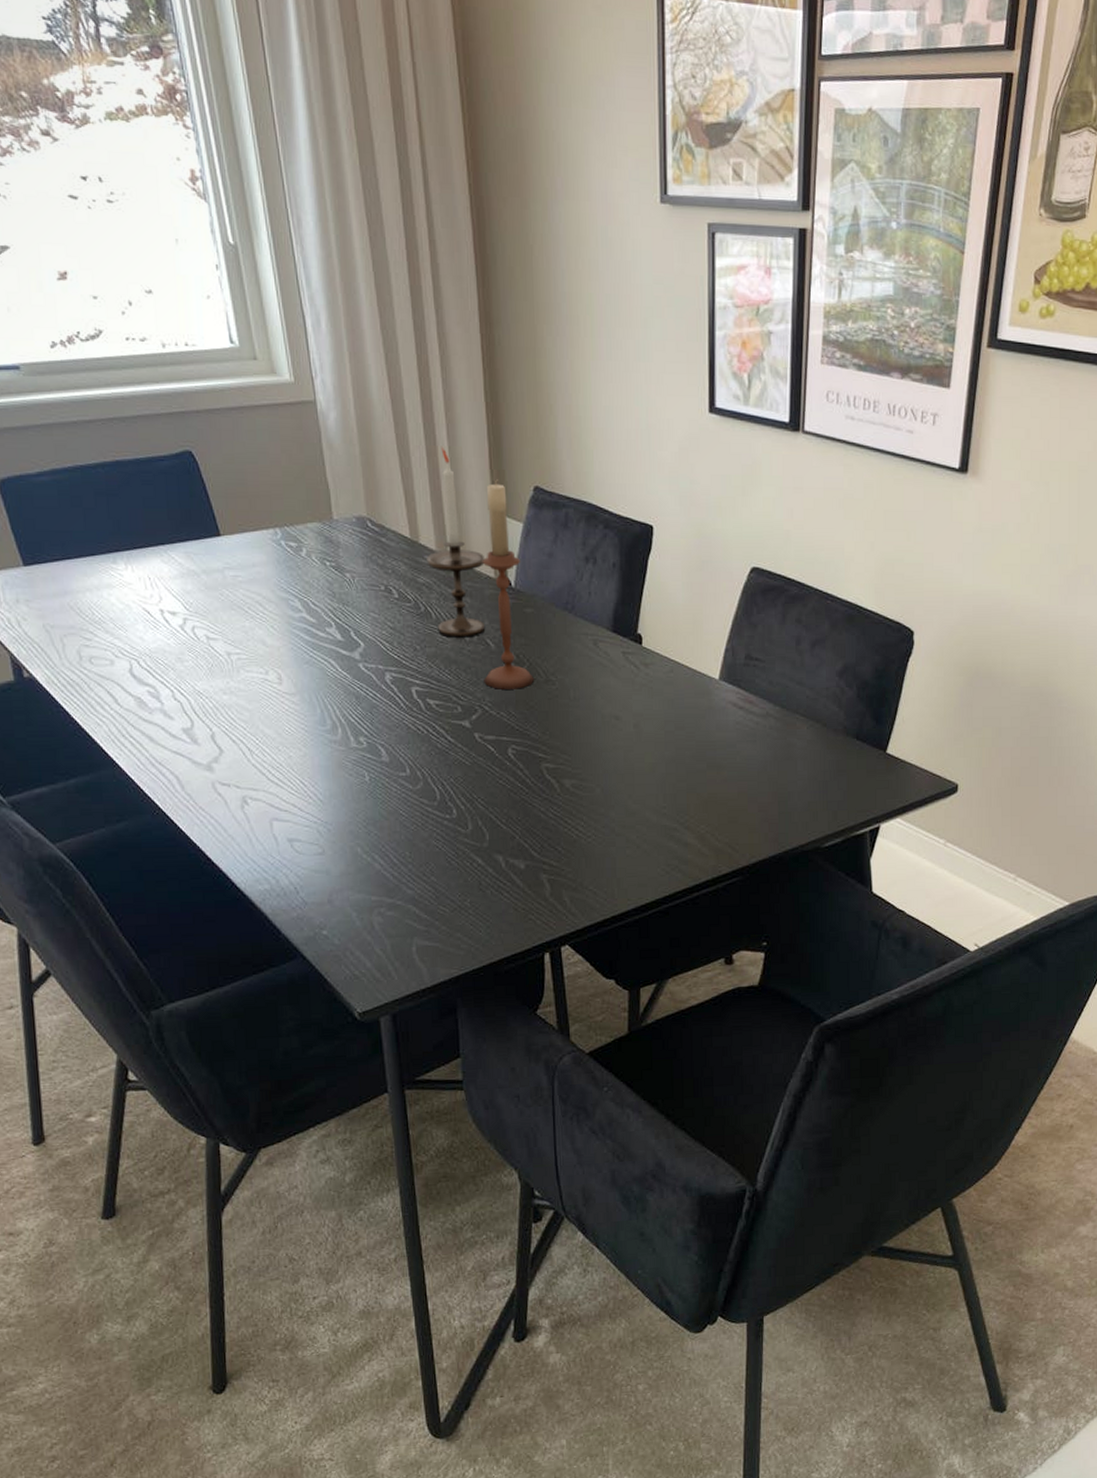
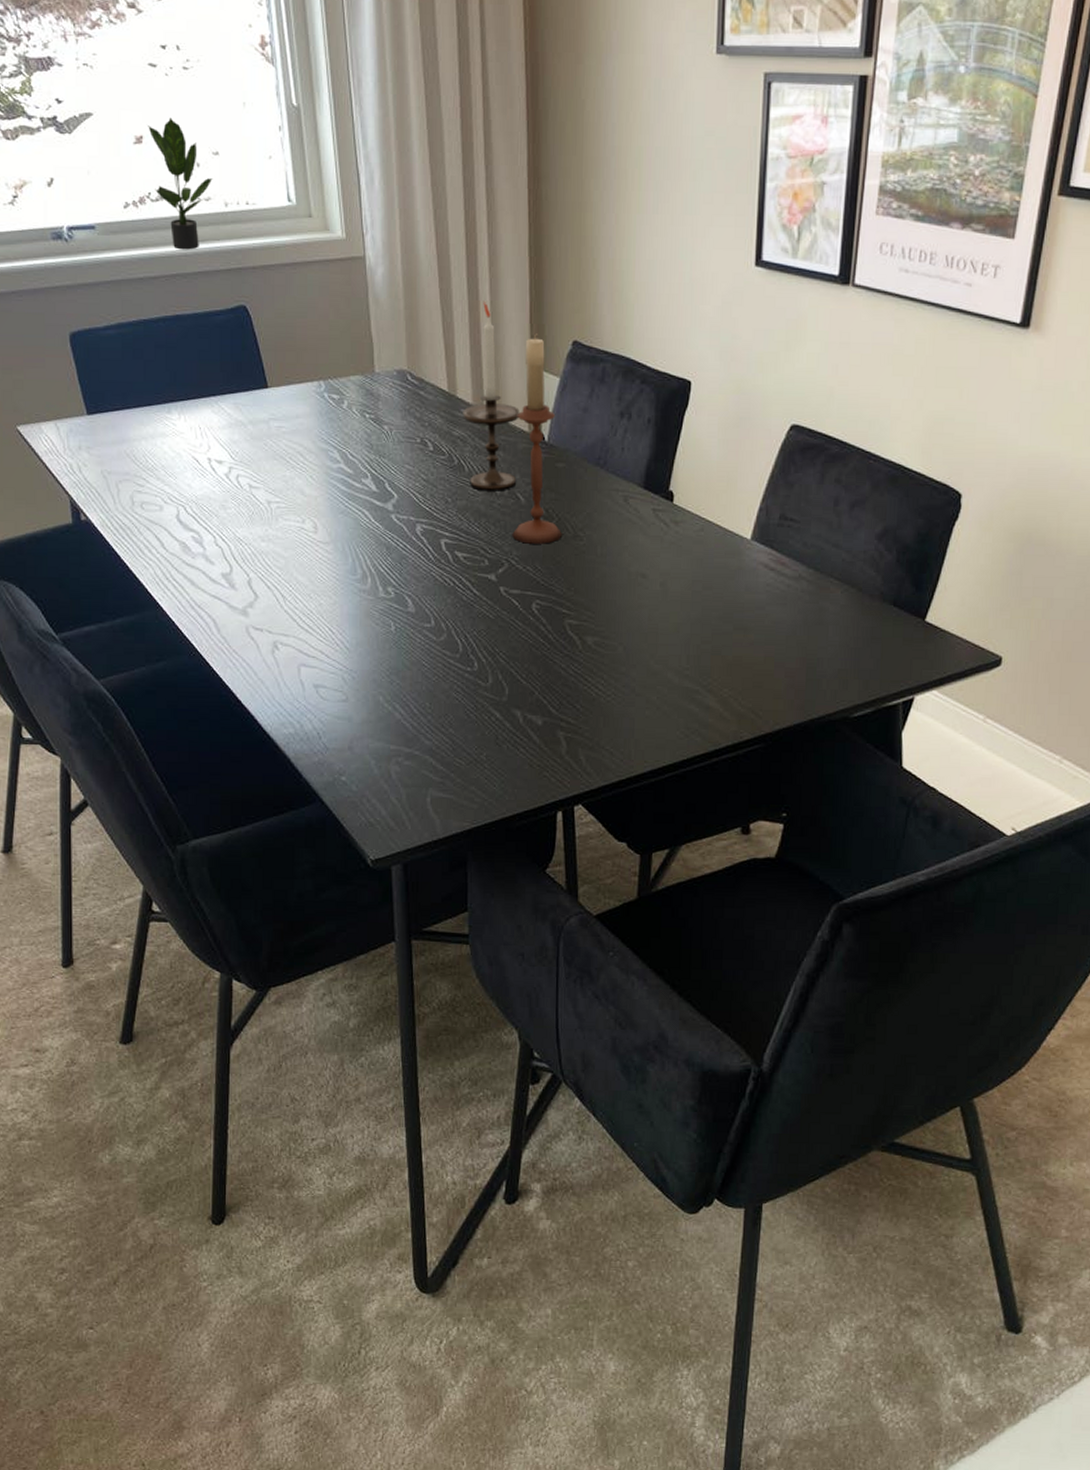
potted plant: none [72,253,147,393] -> present [148,117,213,250]

